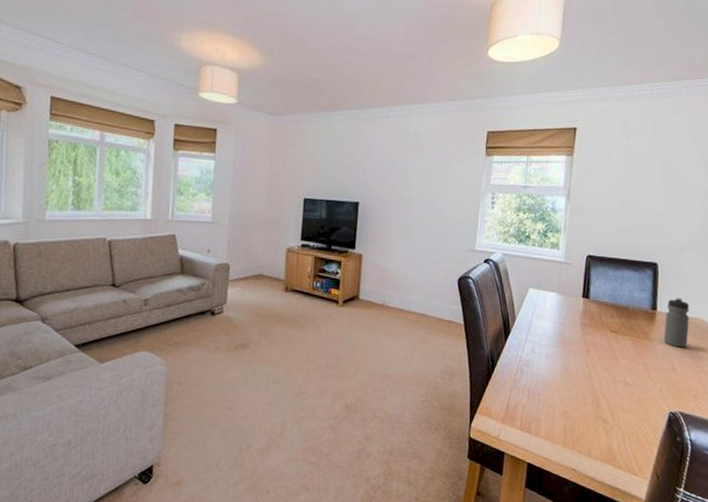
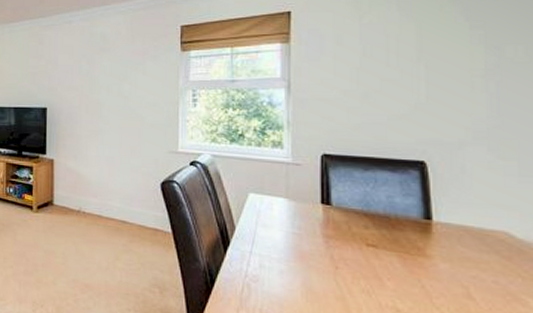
water bottle: present [663,297,690,348] -> none [447,204,487,269]

